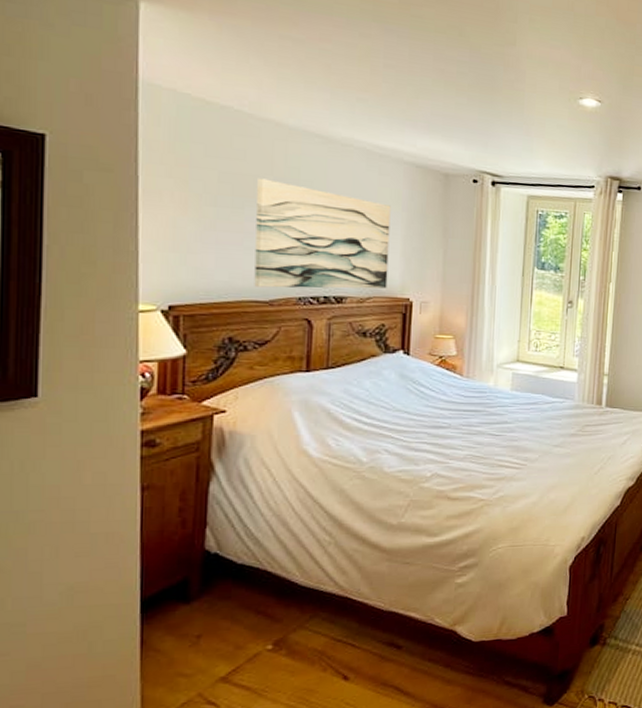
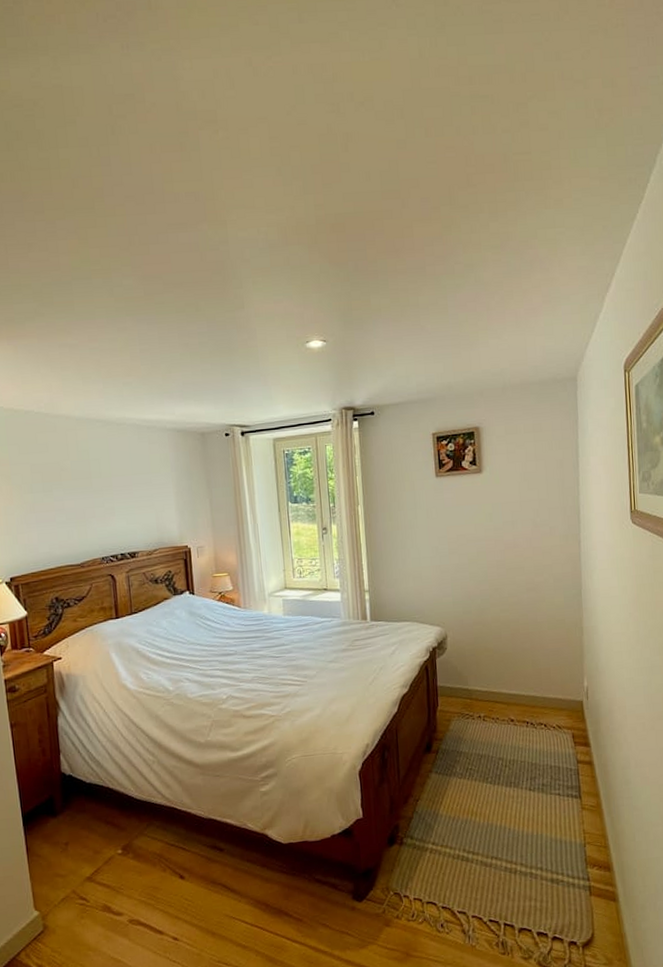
wall art: present [254,178,391,289] -> none [59,464,169,554]

